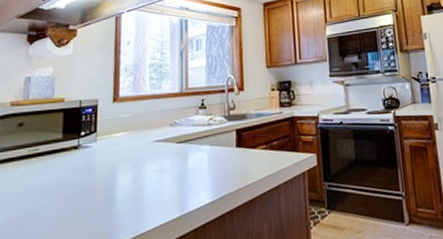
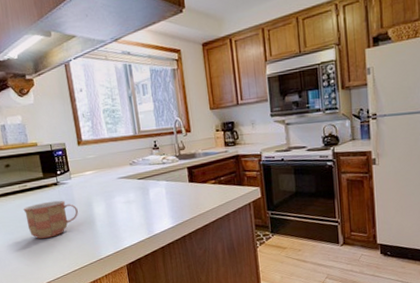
mug: none [26,167,97,220] -> present [23,200,78,239]

